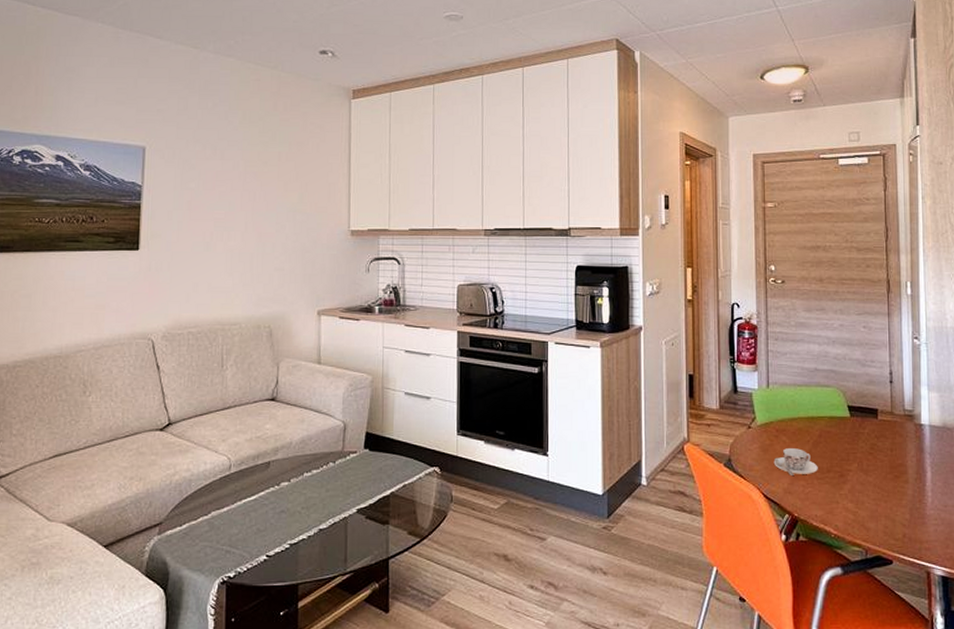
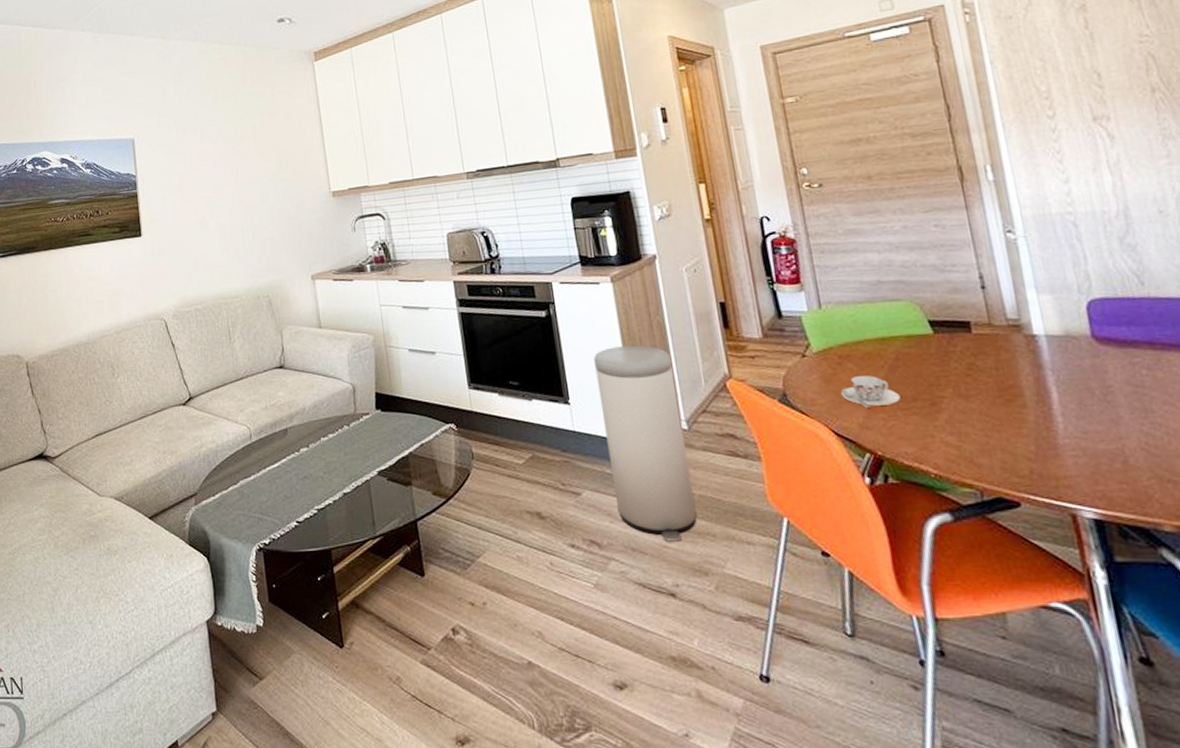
pedal bin: none [575,406,643,587] -> present [593,345,697,543]

